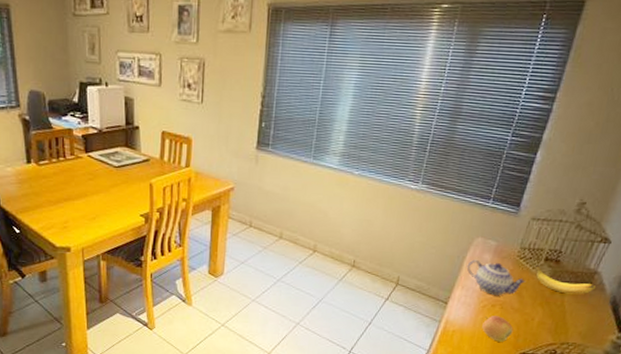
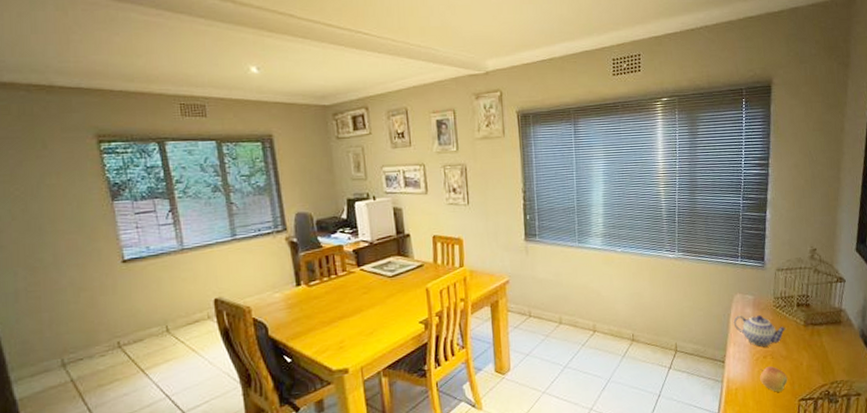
banana: present [534,264,595,295] -> none [790,311,844,335]

